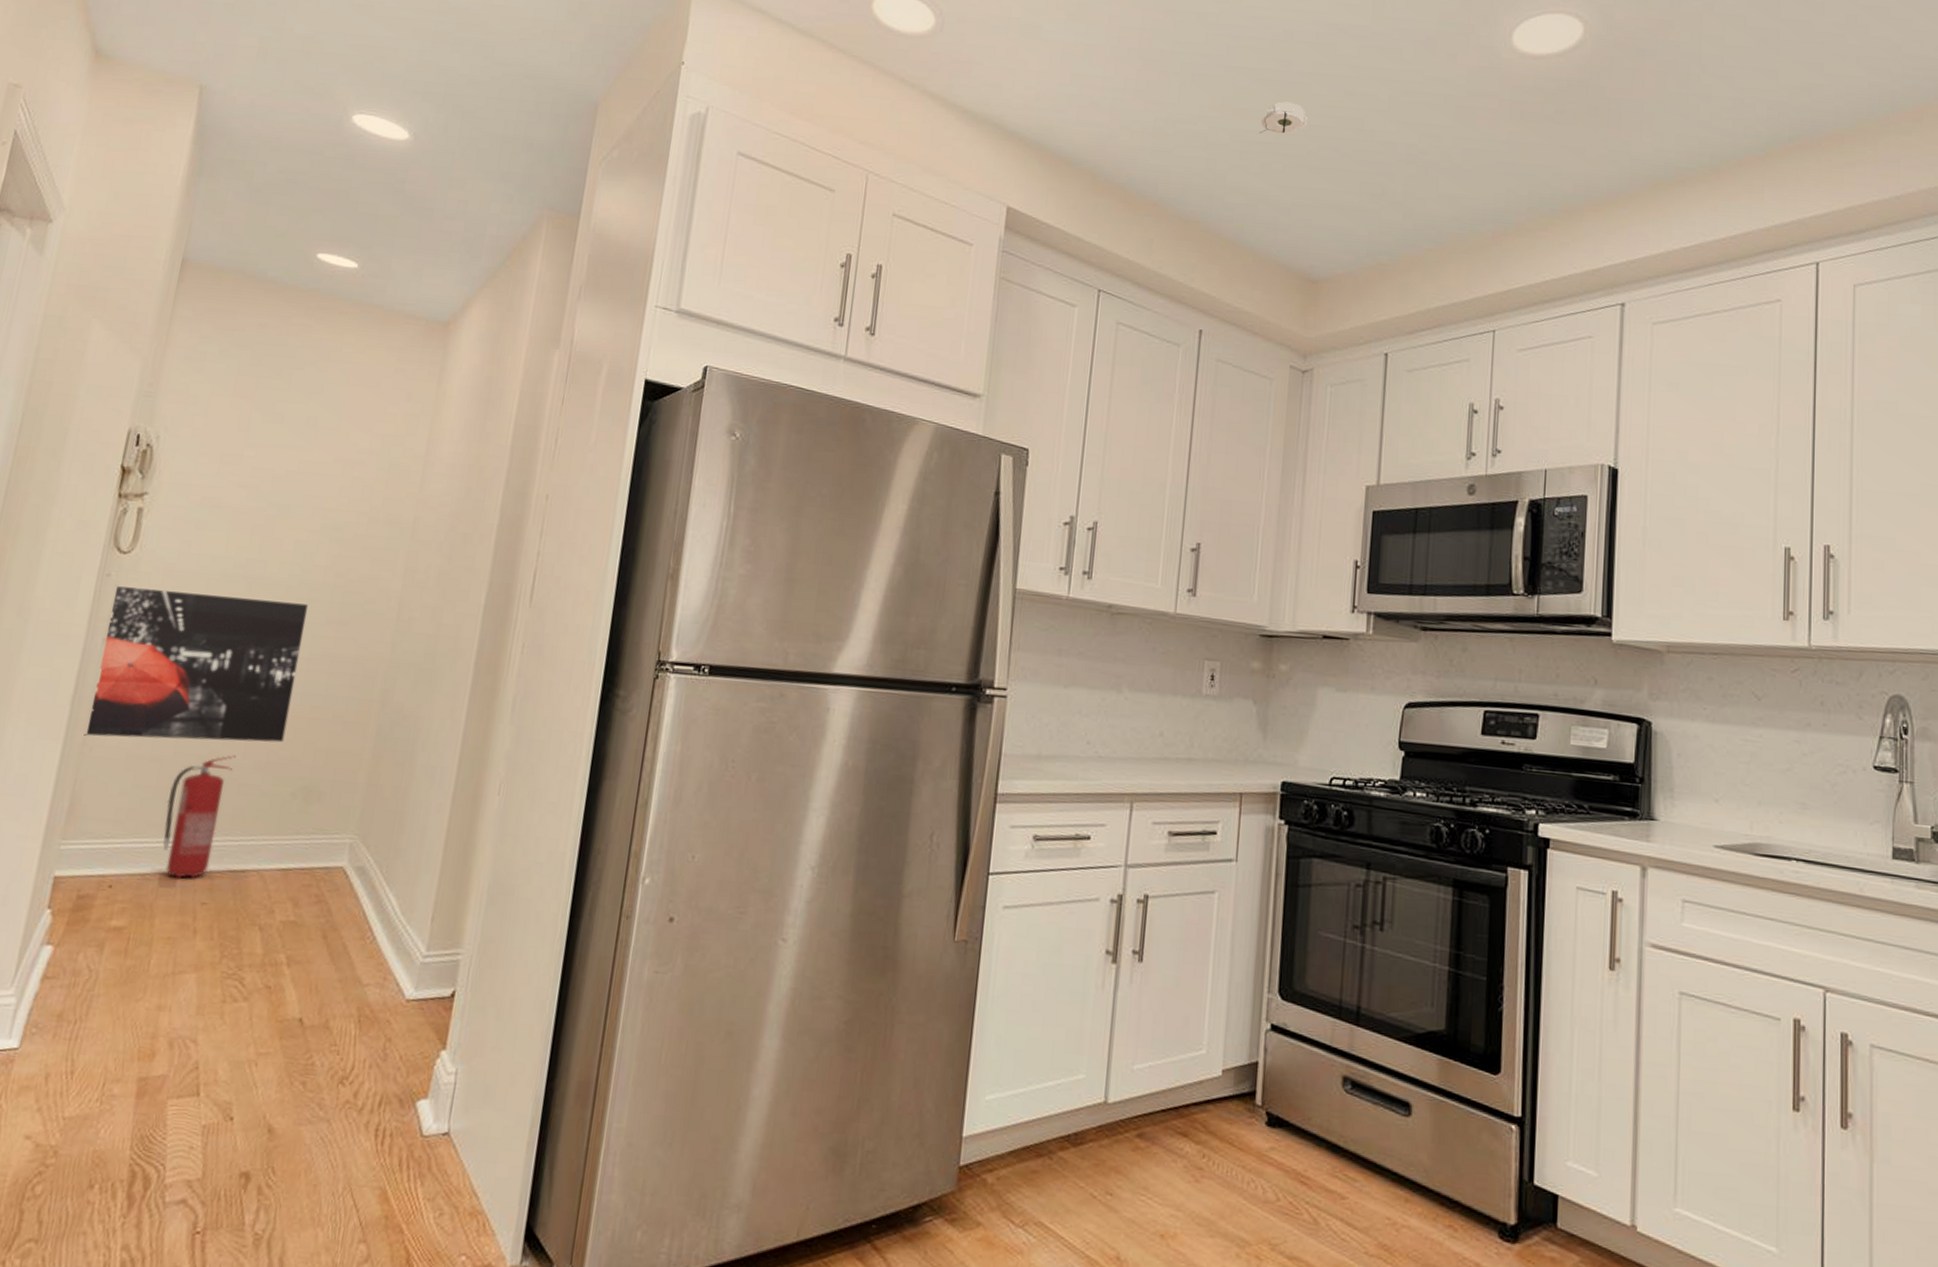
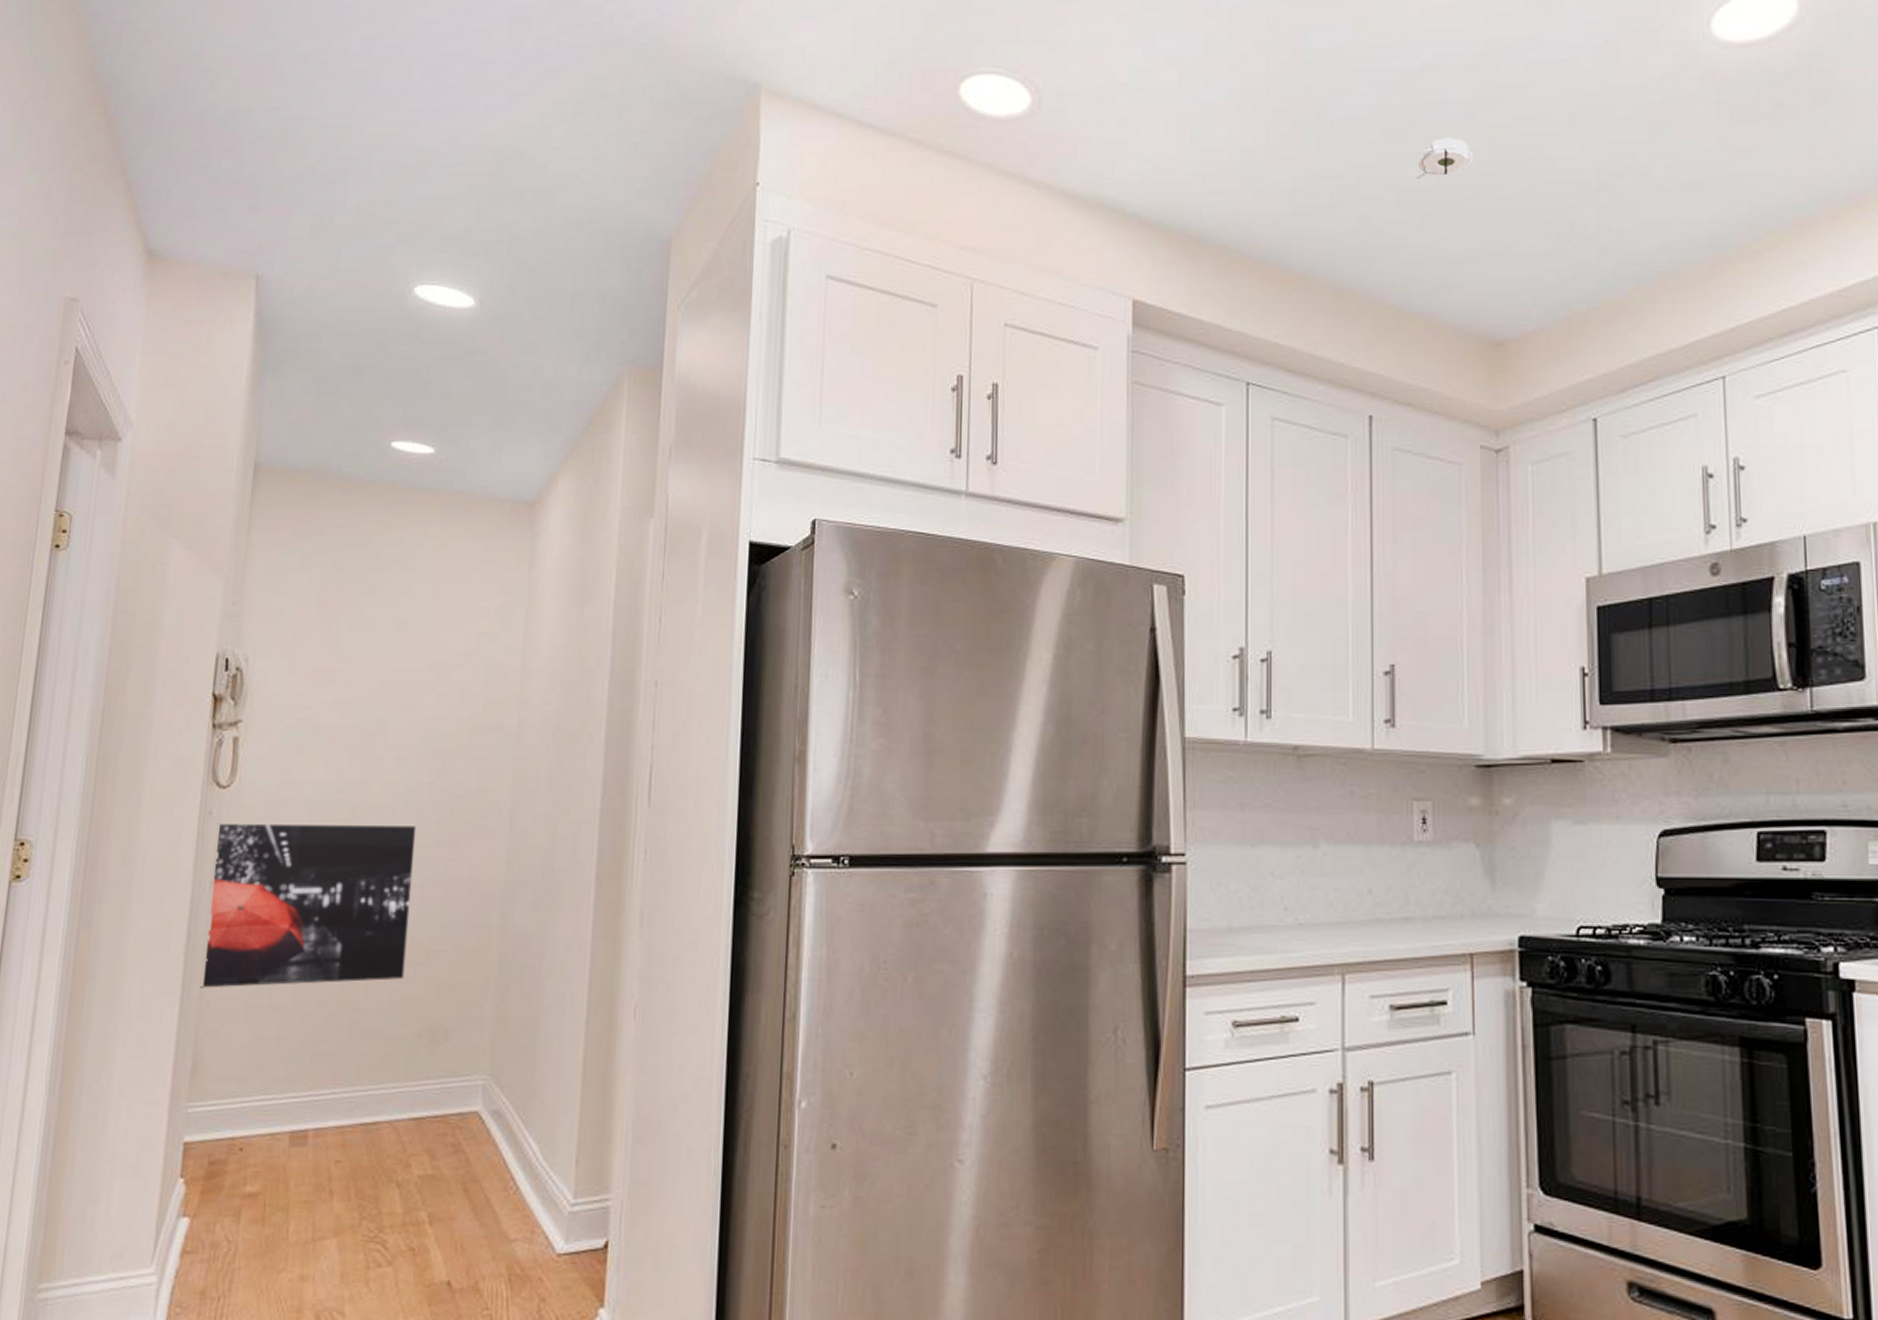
fire extinguisher: present [163,755,236,880] -> none [289,997,356,1136]

